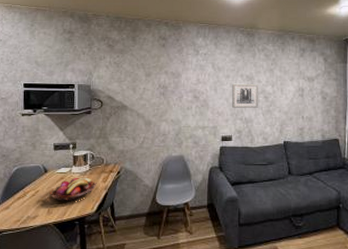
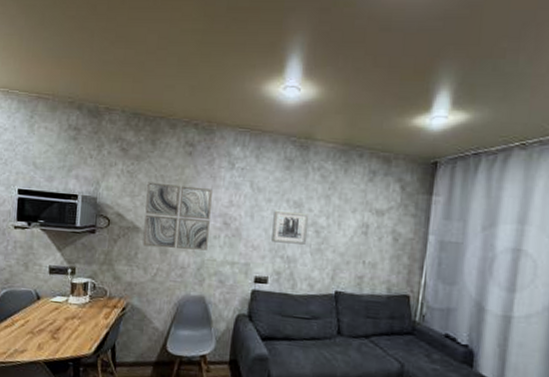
fruit basket: present [49,177,97,202] -> none [41,309,97,338]
wall art: none [131,69,183,121] -> present [142,182,212,251]

